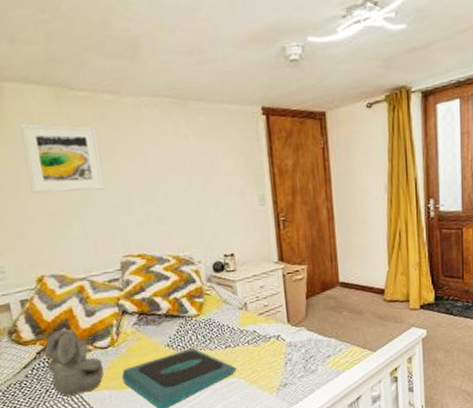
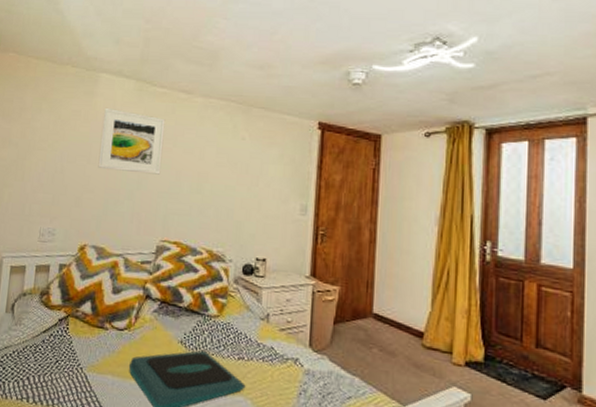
teddy bear: present [44,329,104,396] -> none [63,300,115,373]

